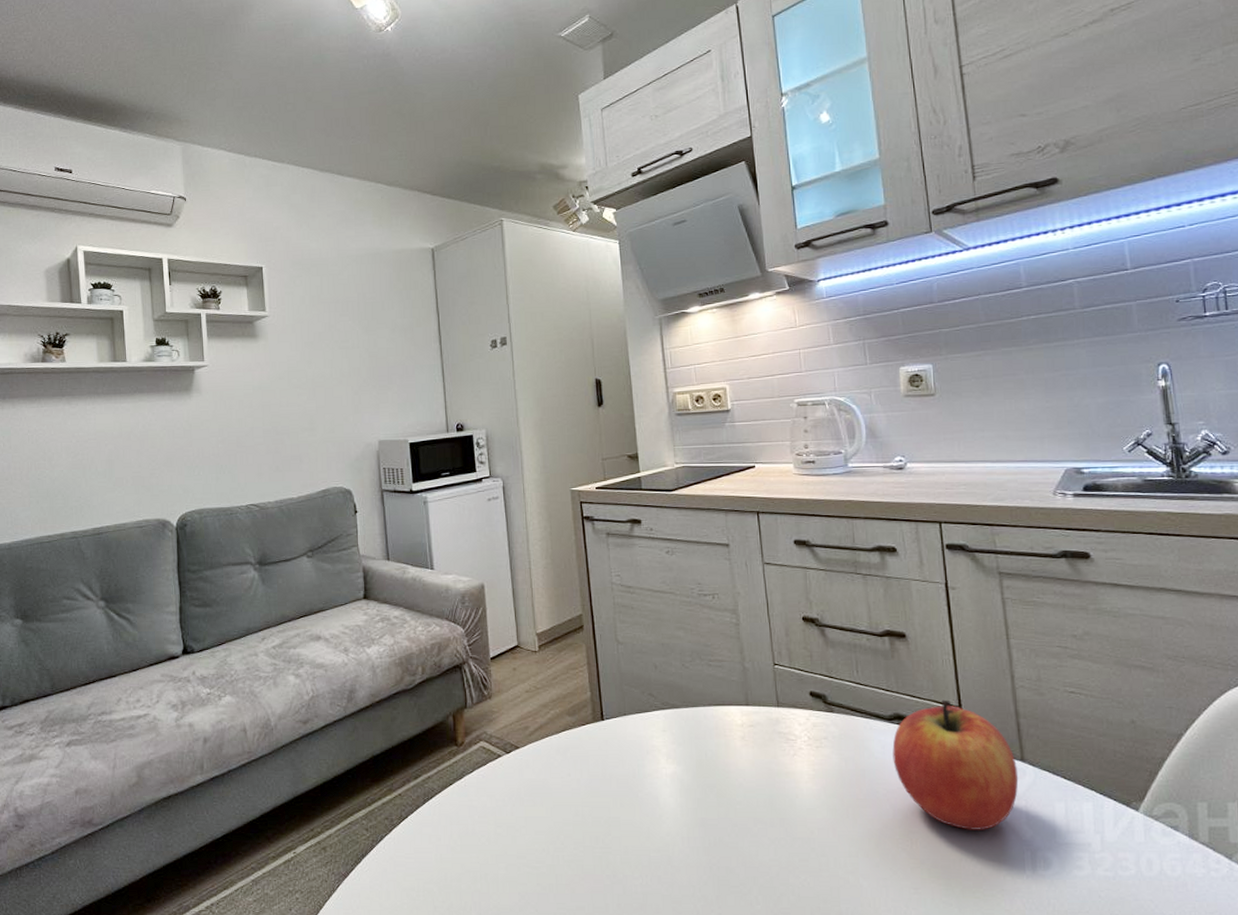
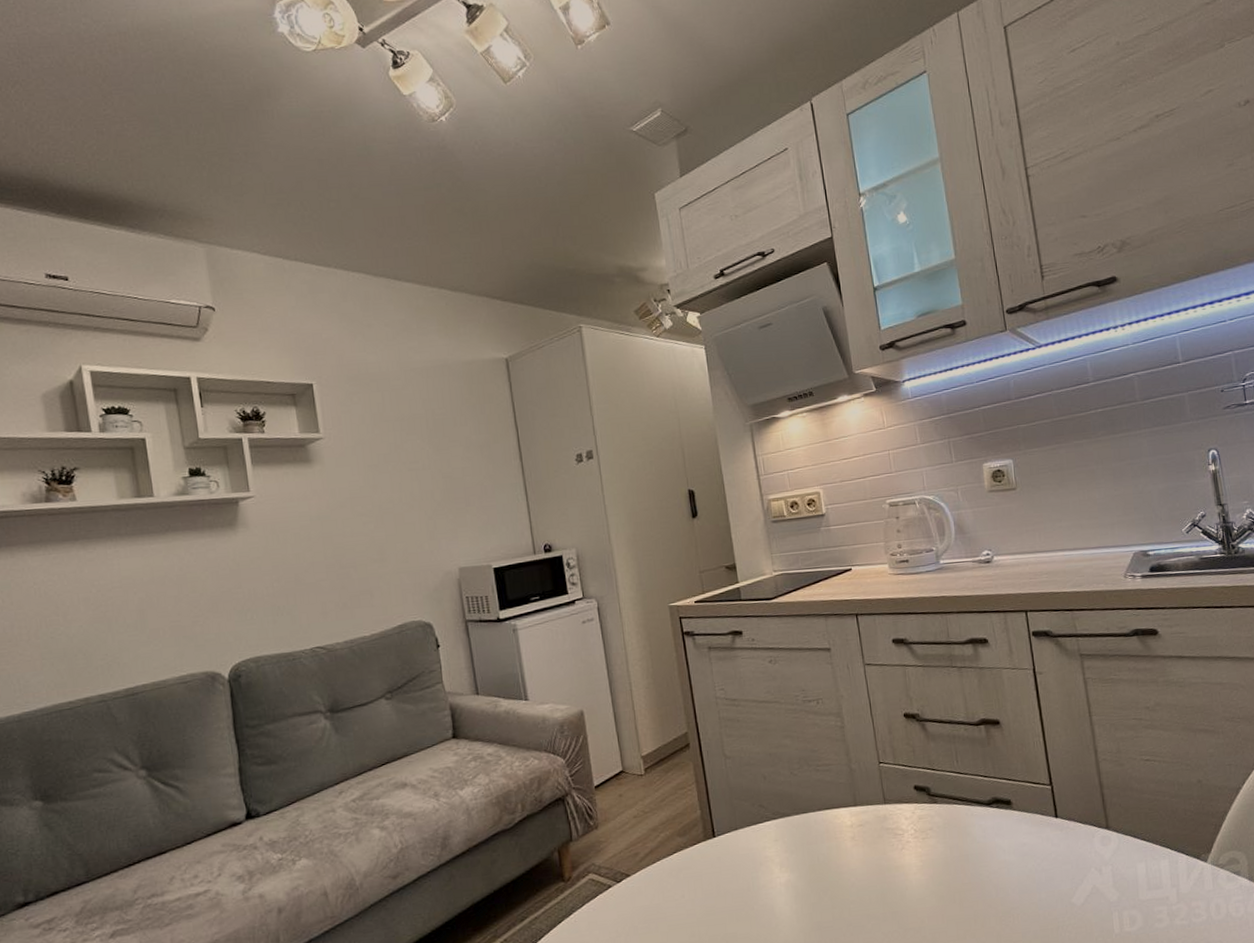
apple: present [892,699,1019,830] -> none [992,779,1105,900]

